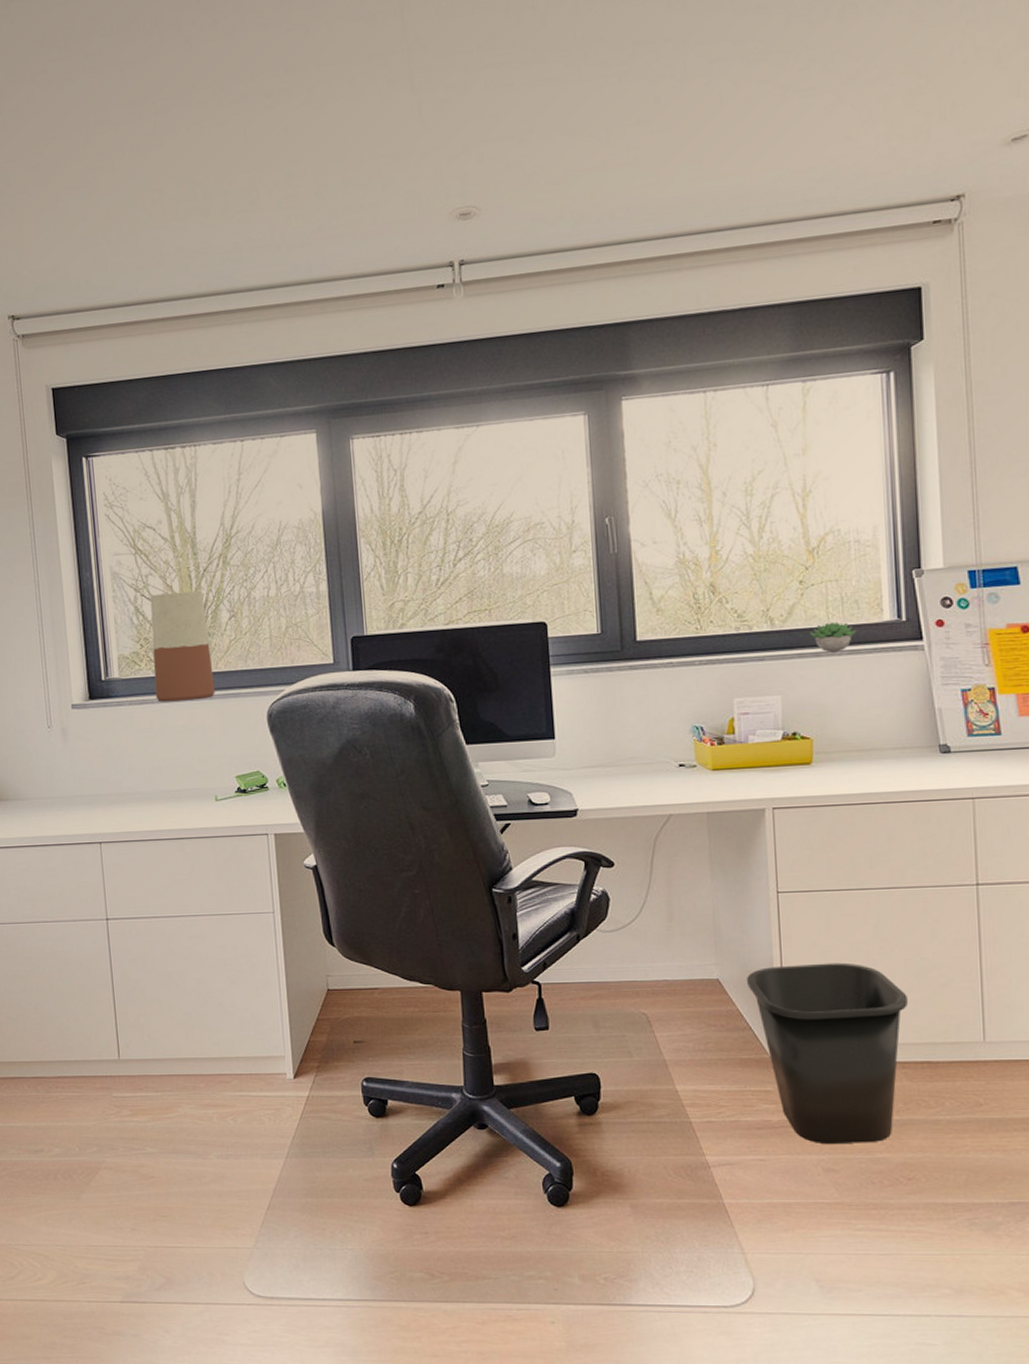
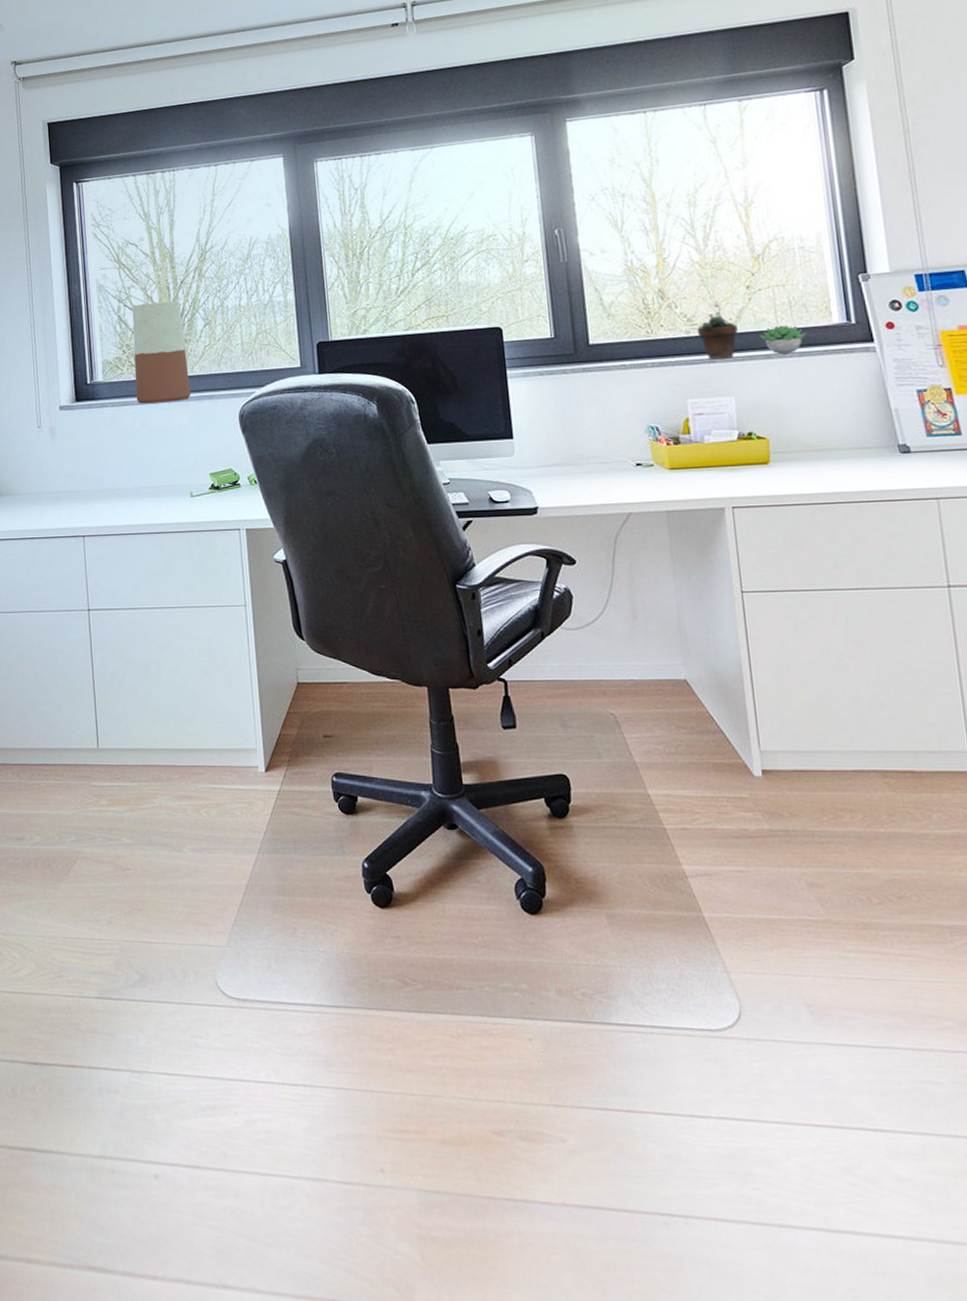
succulent plant: none [746,595,788,659] -> present [696,300,738,361]
waste bin: present [747,962,909,1145] -> none [715,665,886,857]

